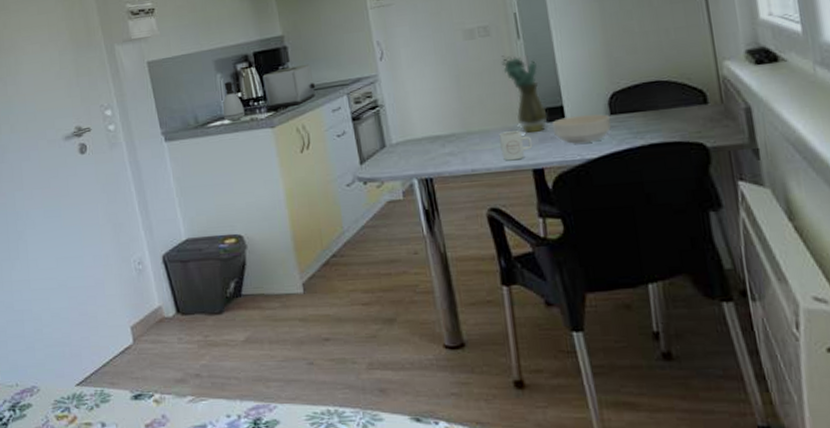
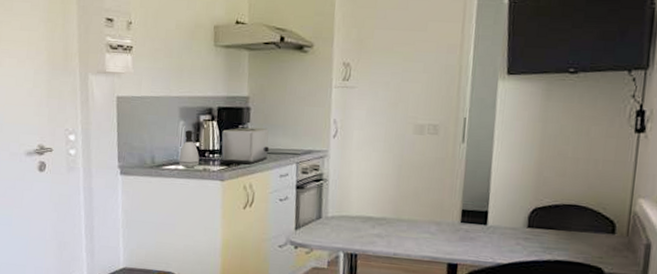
mug: present [499,130,533,161] -> none [423,225,454,253]
vase: present [501,55,548,134] -> none [442,155,473,232]
bowl: present [552,114,611,144] -> none [473,222,528,249]

